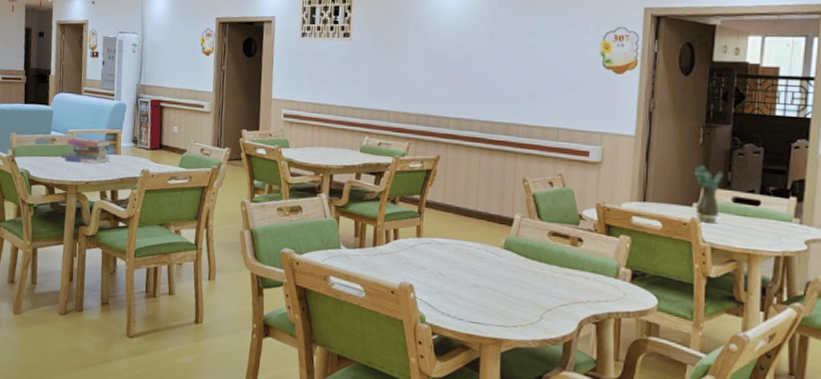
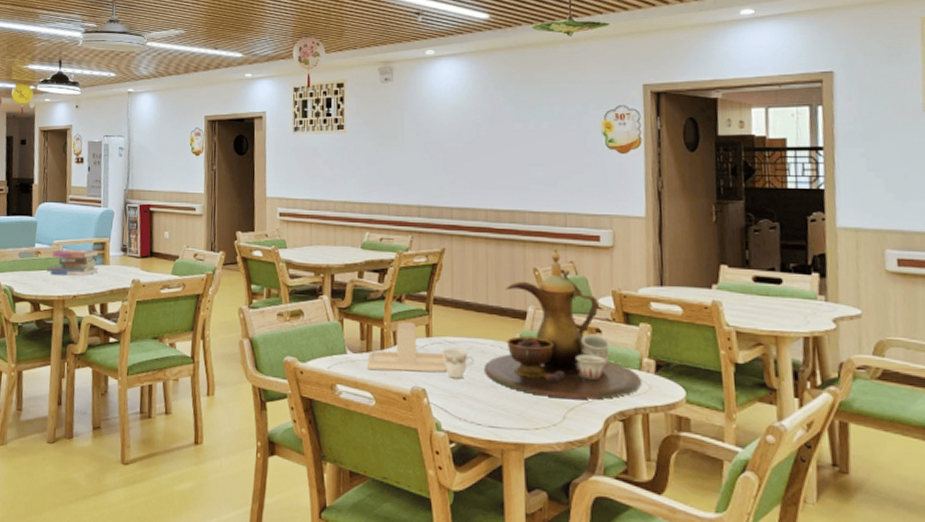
napkin holder: none [360,222,434,270] -> present [368,322,447,372]
teacup: none [430,248,461,277] -> present [441,347,474,379]
tea set: none [468,160,618,303] -> present [483,247,642,400]
vase: present [693,162,723,224] -> none [709,241,741,306]

